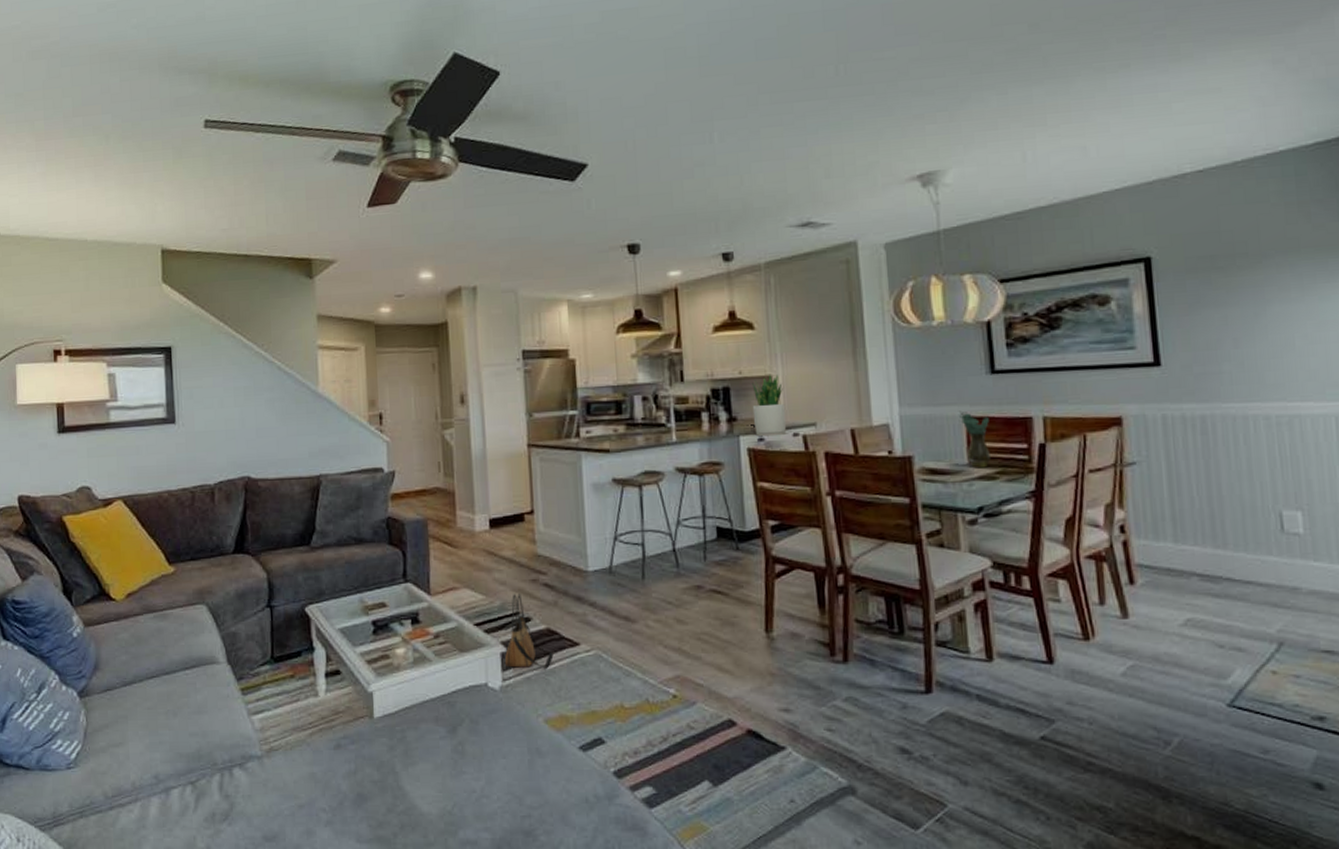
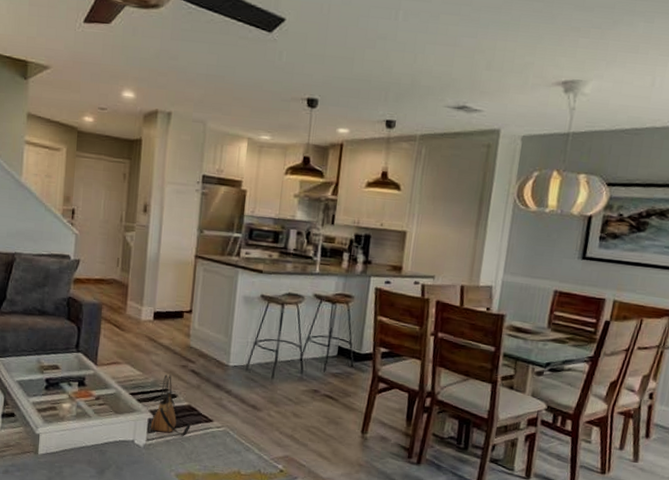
planter: present [752,374,787,437] -> none [384,230,414,282]
vase: present [959,411,991,469] -> none [547,285,572,333]

